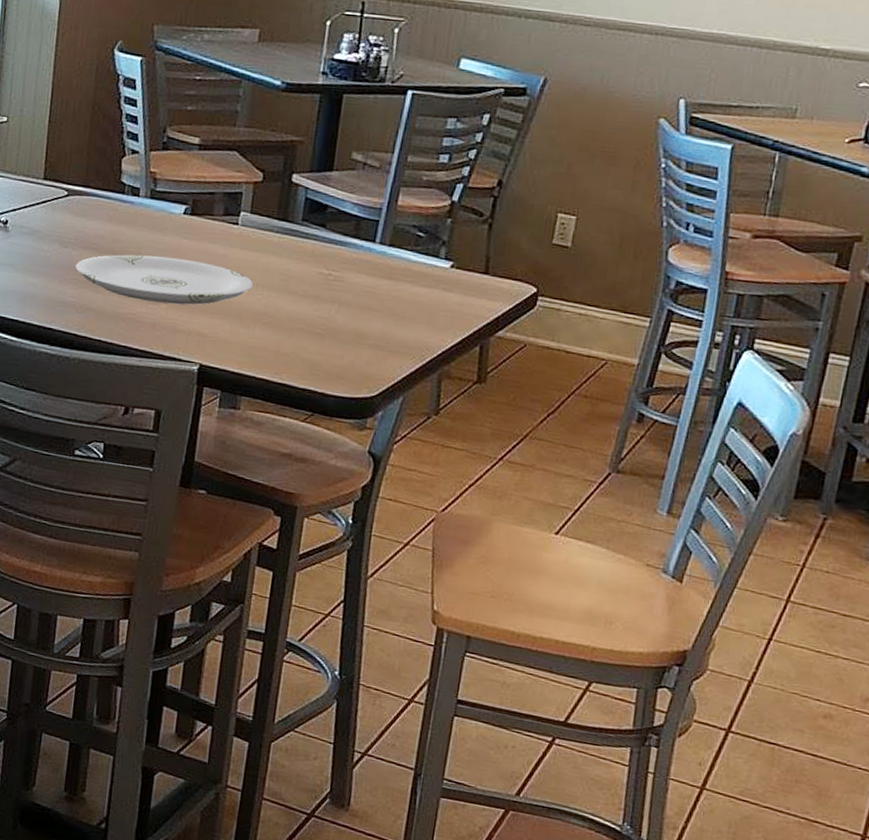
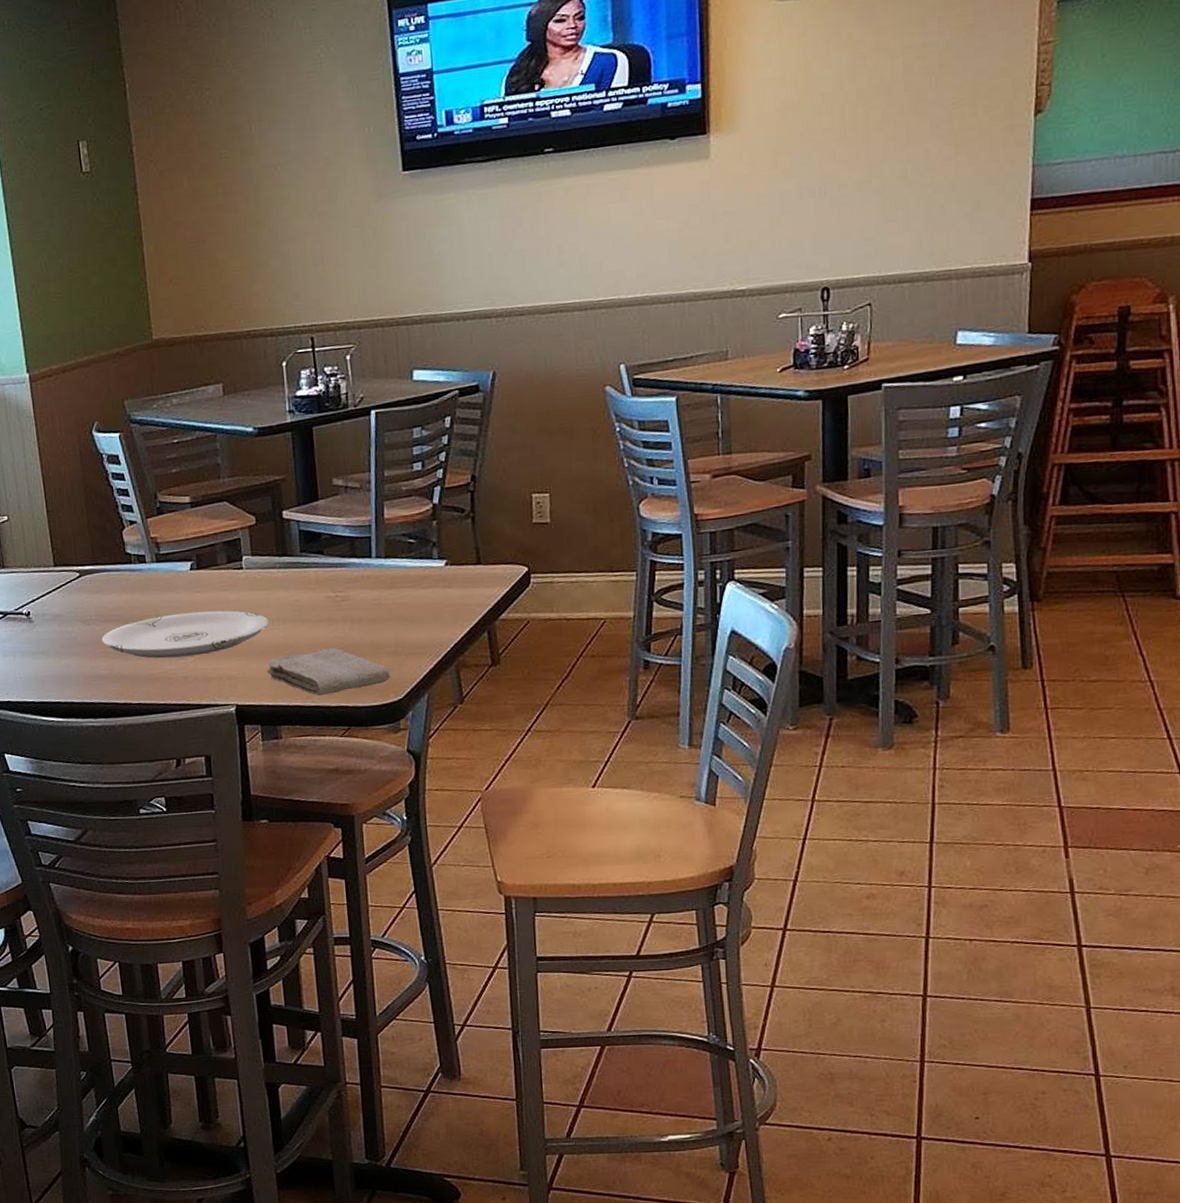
washcloth: none [239,324,368,376] -> present [266,648,391,696]

